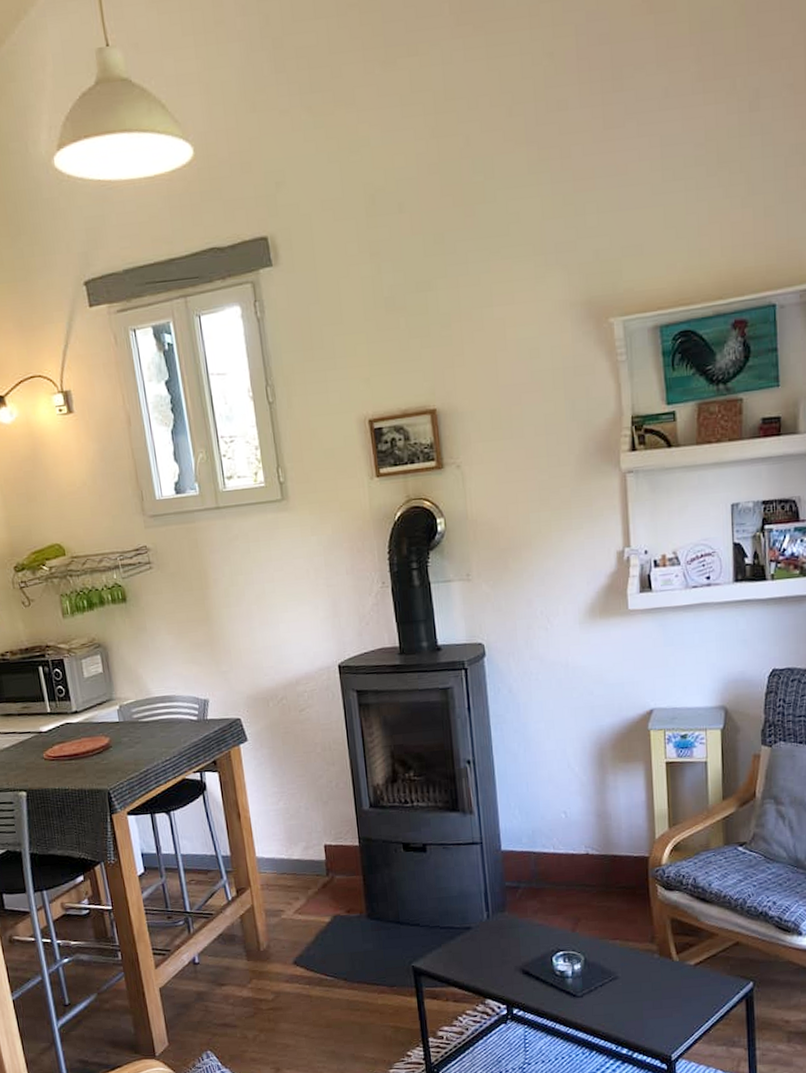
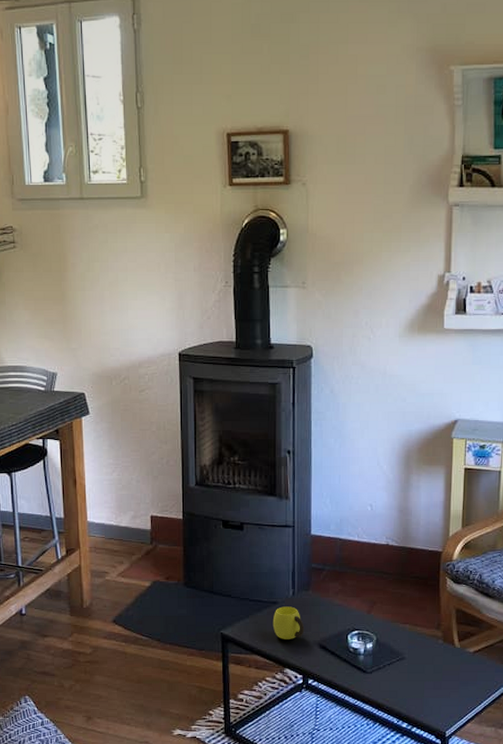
cup: none [467,931,504,968] -> present [272,606,305,639]

